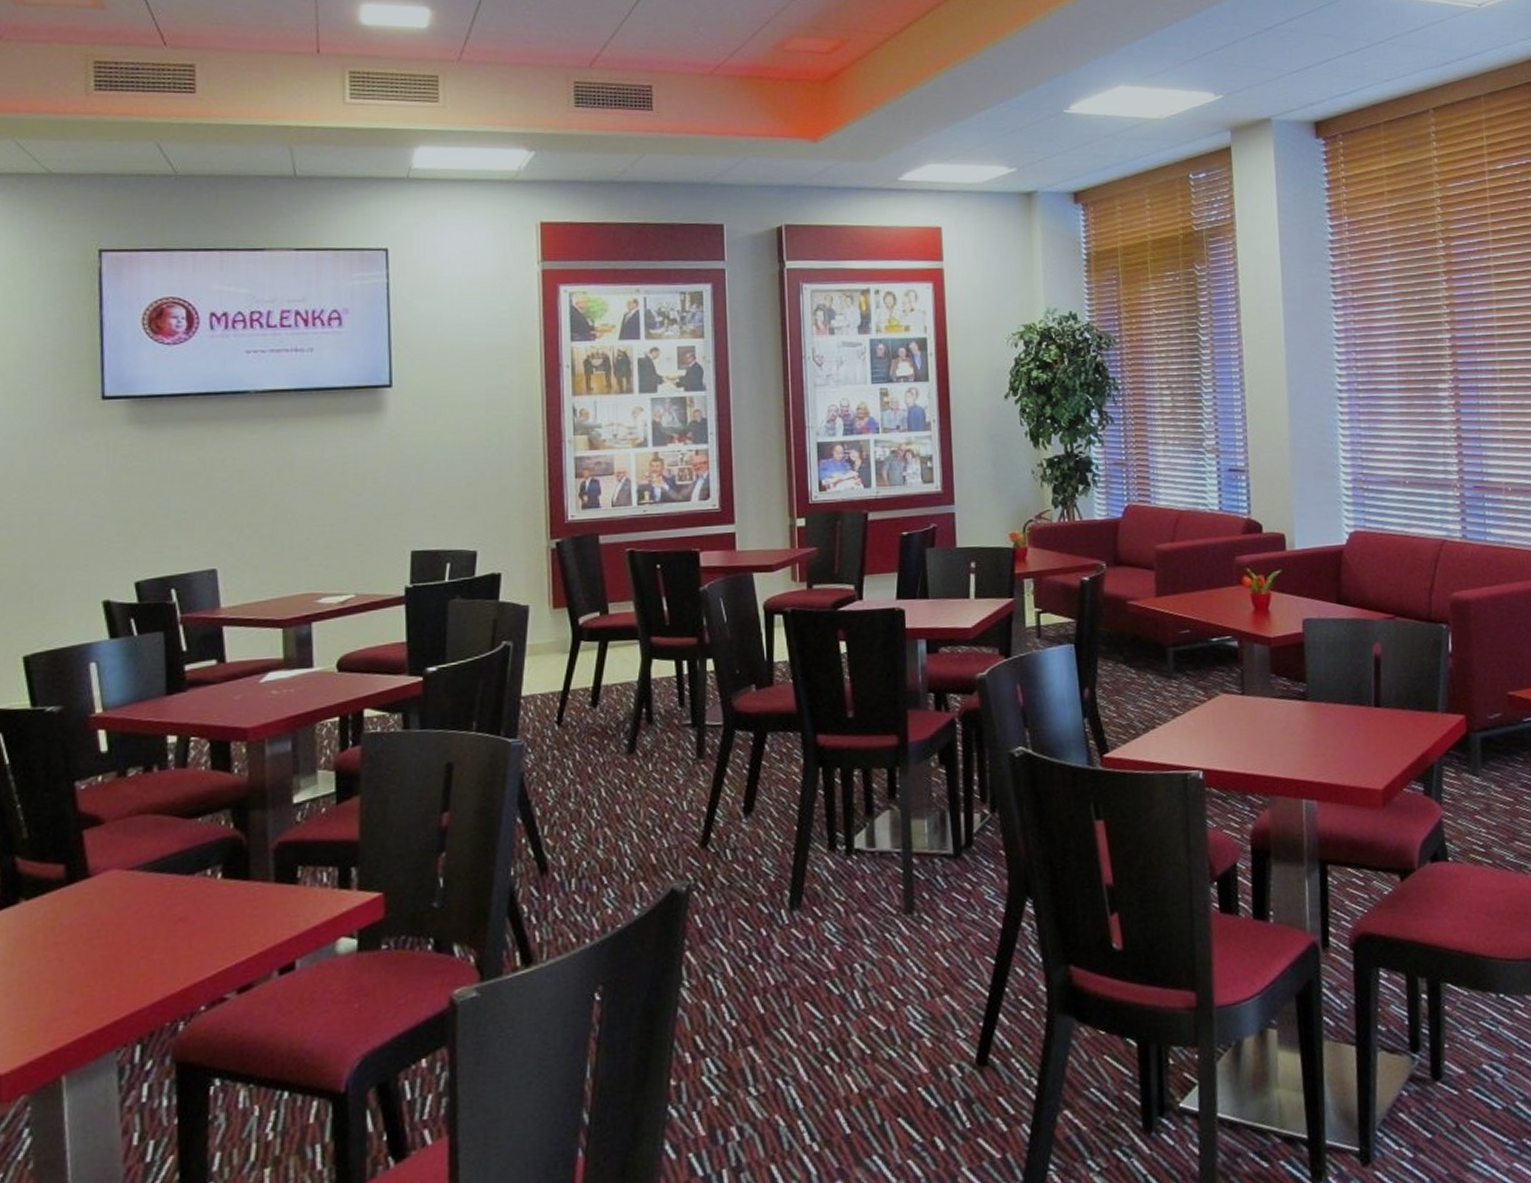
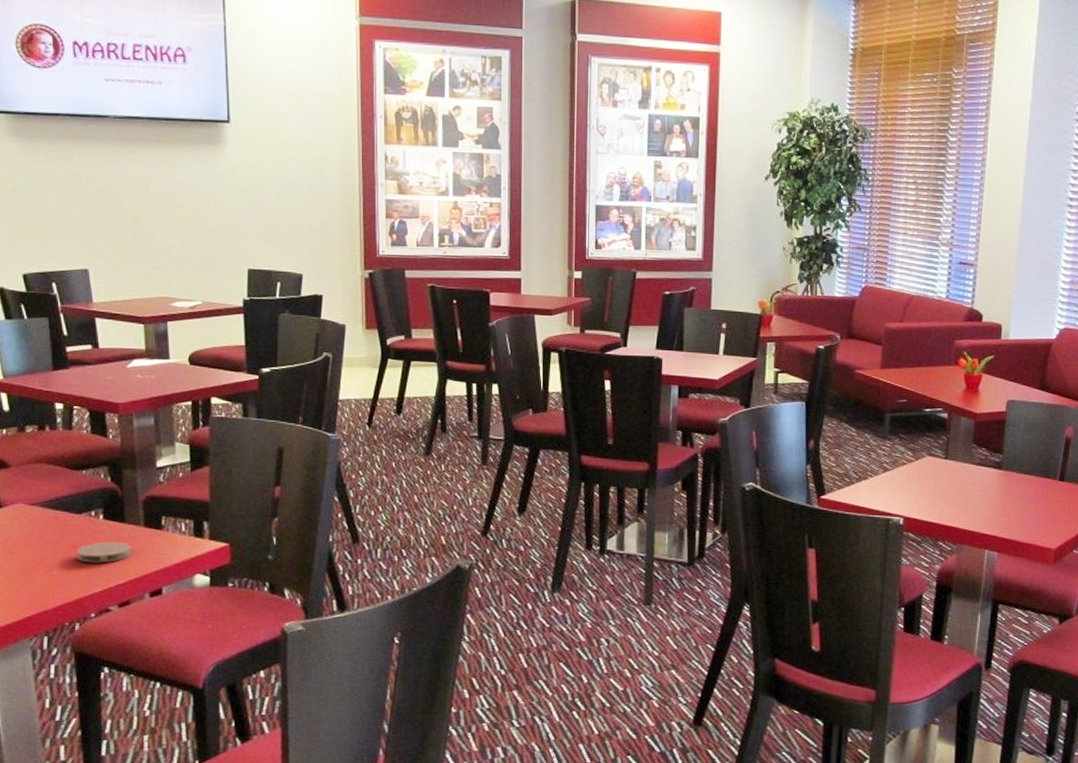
coaster: none [185,905,258,939] -> present [77,541,132,563]

